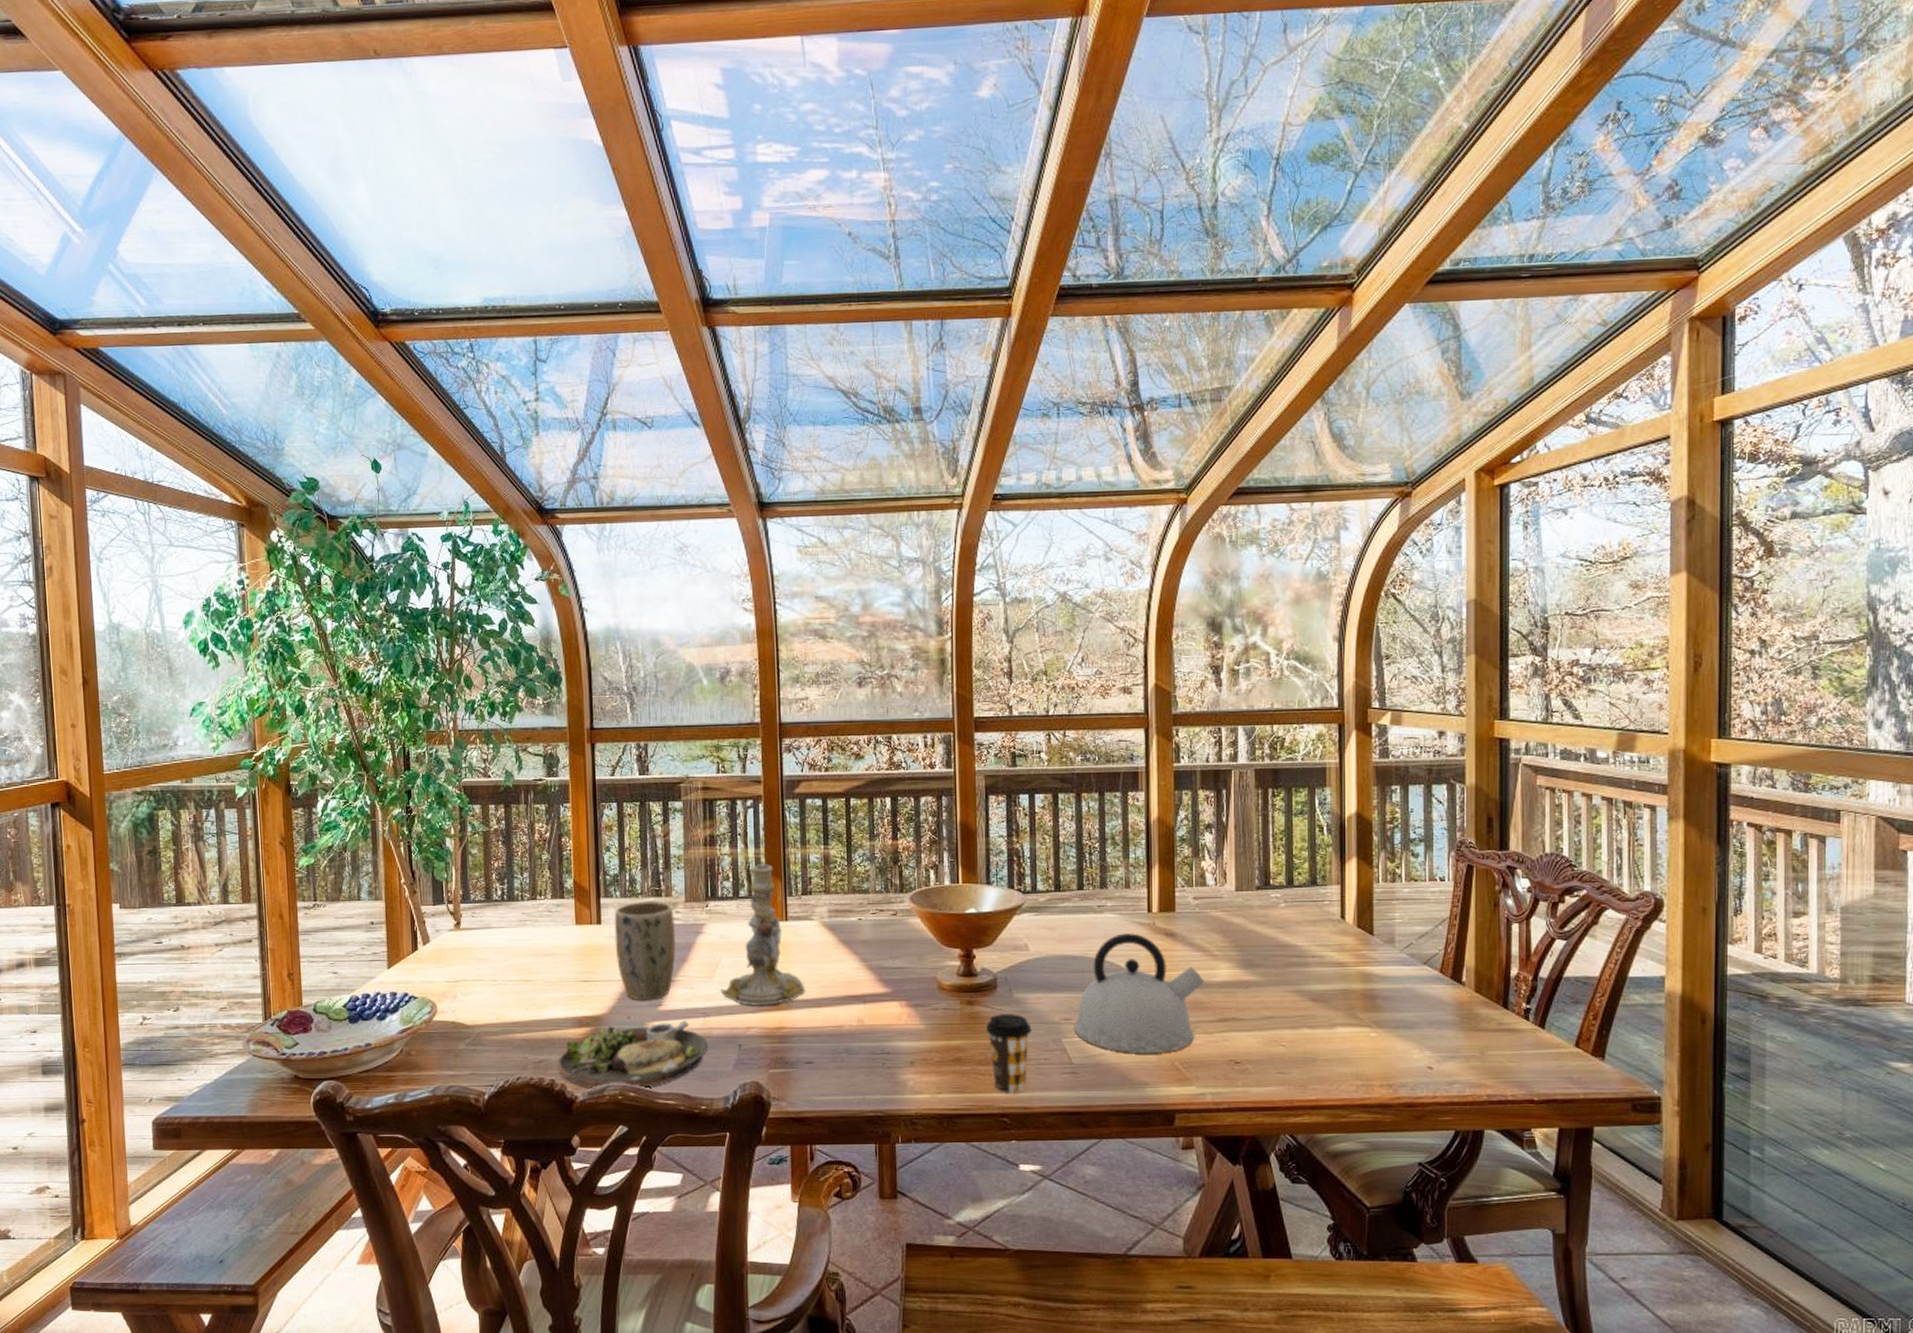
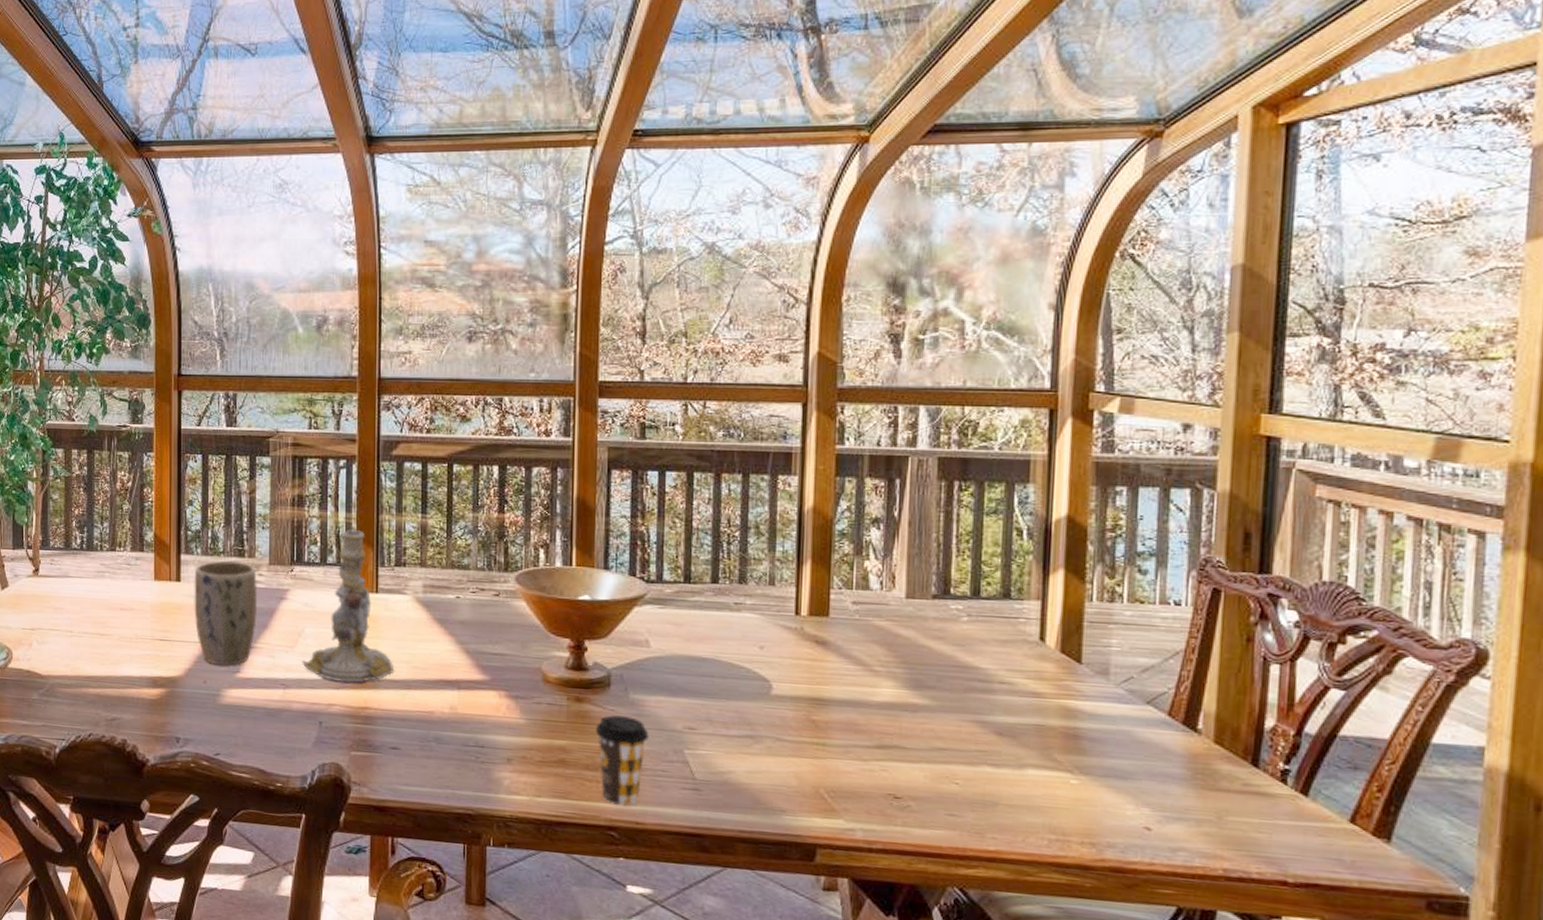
dinner plate: present [558,1020,708,1089] -> none [130,689,287,758]
kettle: present [1074,933,1205,1054] -> none [700,636,862,778]

